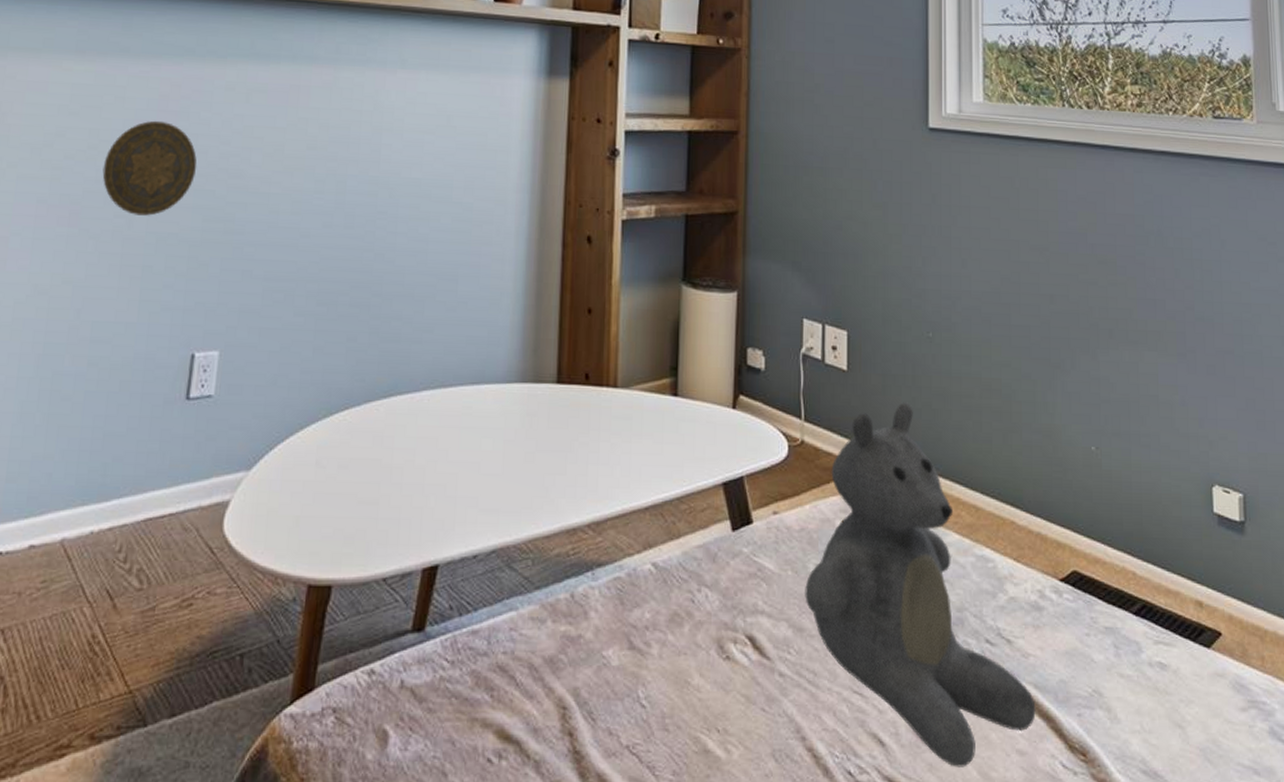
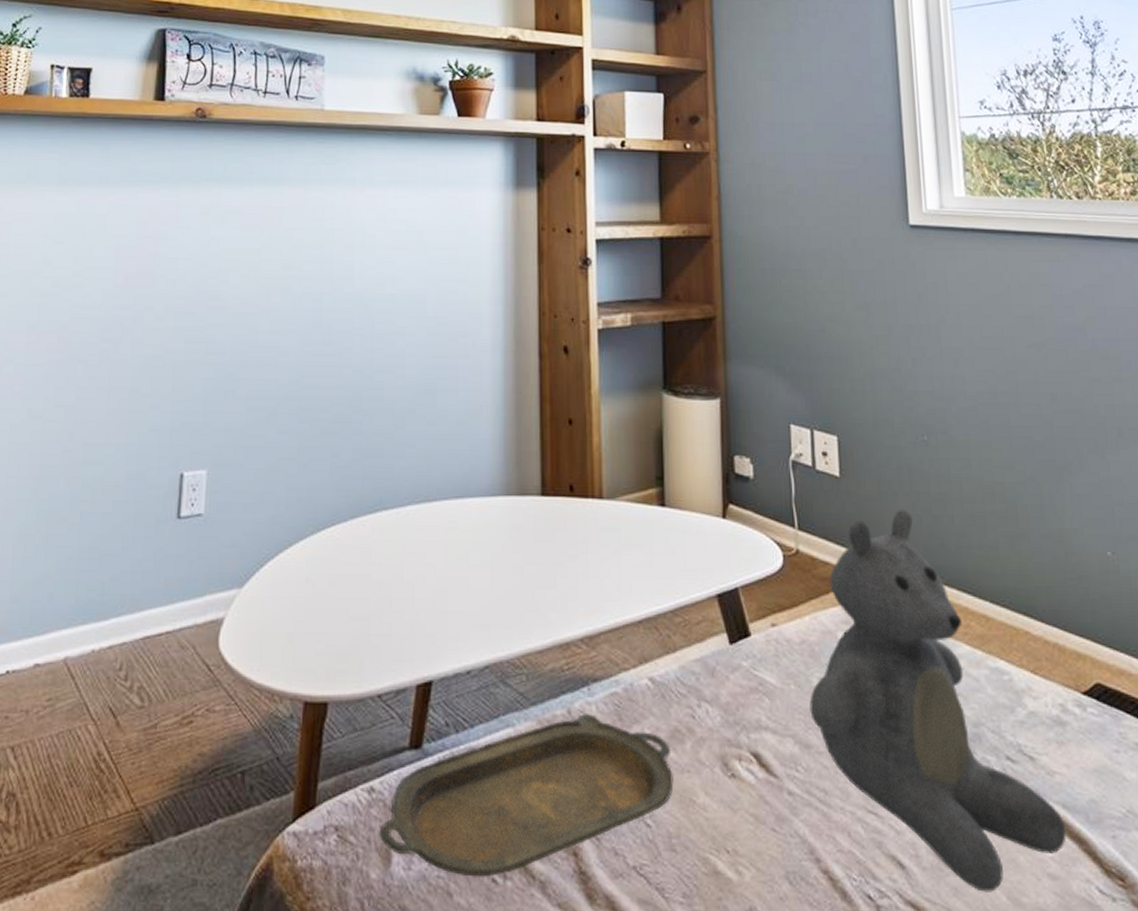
decorative plate: present [102,120,197,216] -> none [88,246,178,339]
serving tray: none [377,598,670,757] -> present [379,714,674,877]

